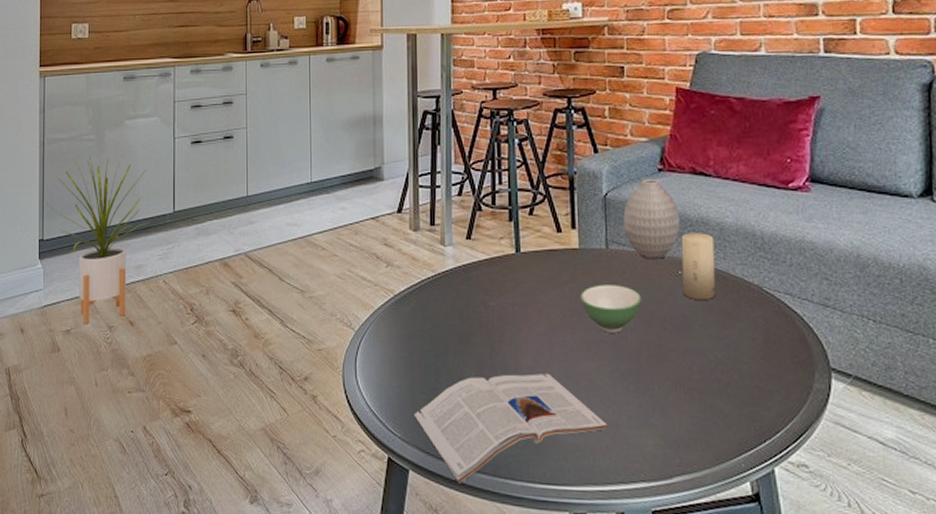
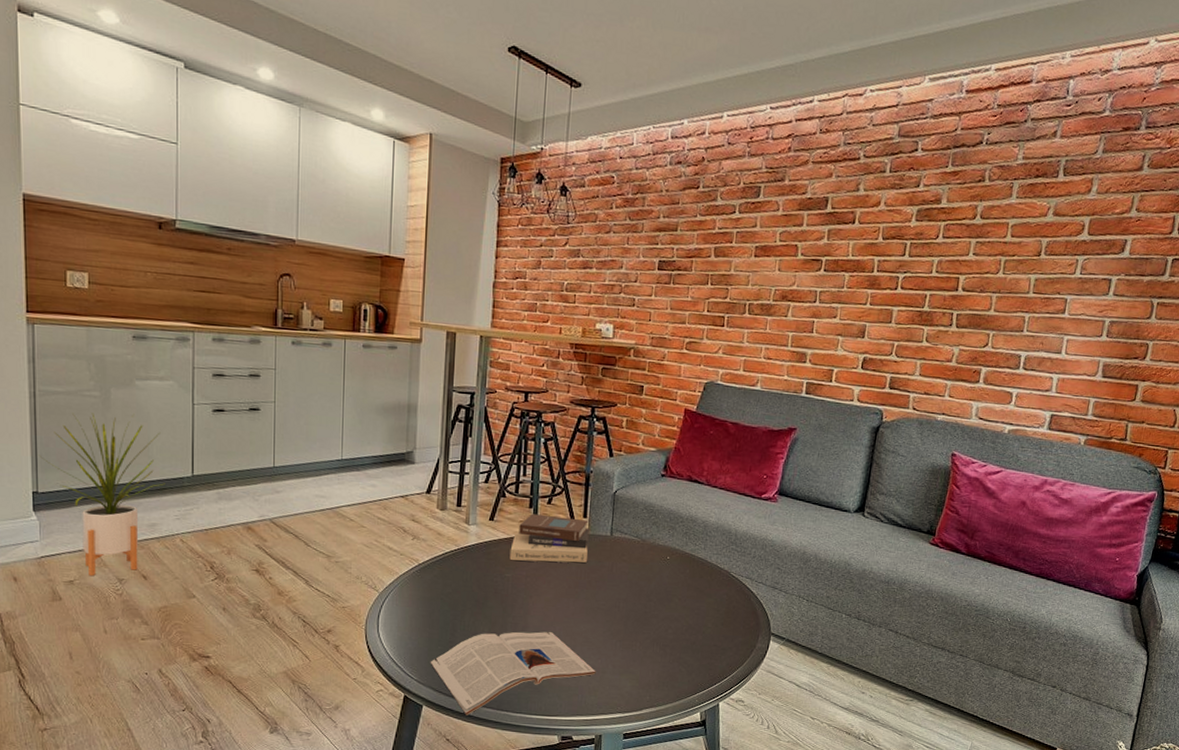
books: none [492,228,582,287] -> present [509,514,591,563]
bowl: present [580,284,642,333] -> none [584,564,636,602]
vase: present [623,178,680,261] -> none [627,481,674,548]
candle: present [681,233,716,301] -> none [668,527,699,580]

